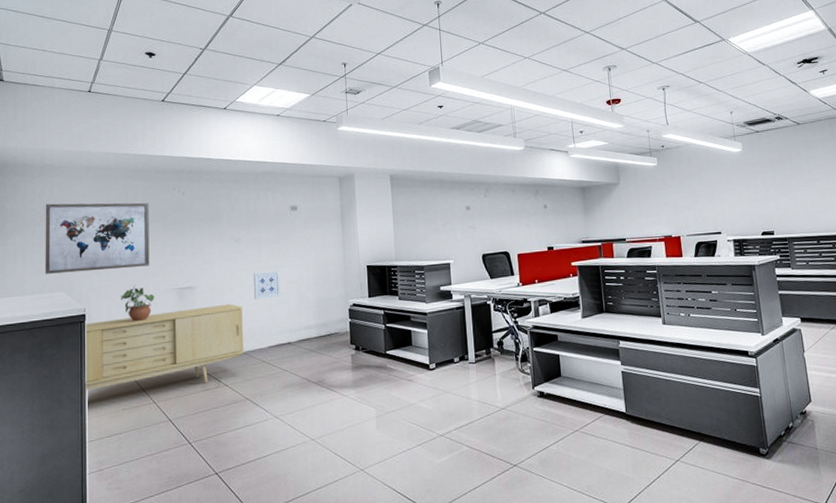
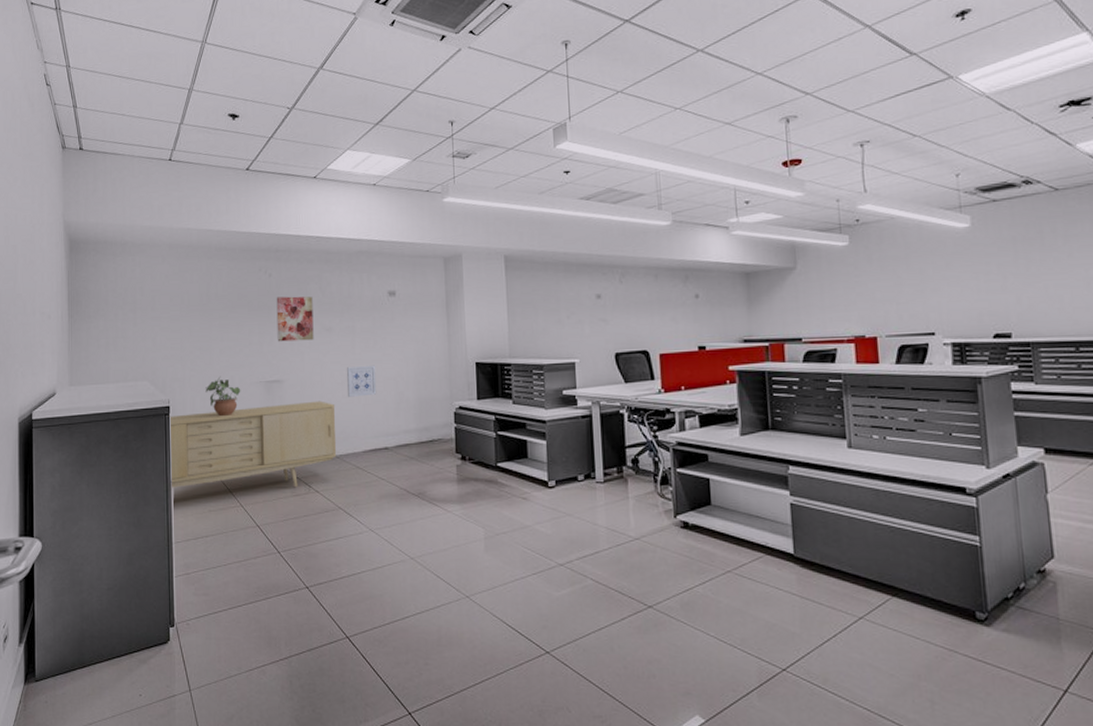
wall art: present [45,202,150,274] -> none [127,284,235,361]
wall art: none [189,212,224,253] -> present [276,296,314,342]

